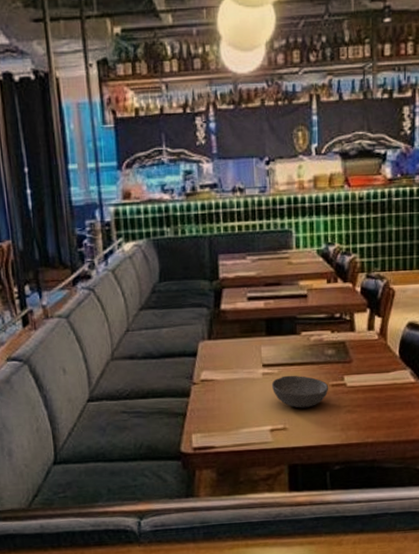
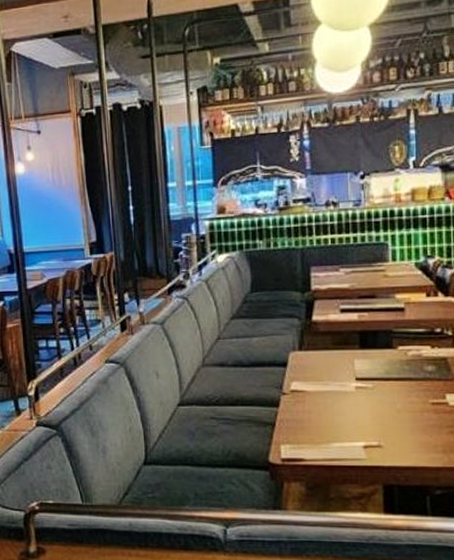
soup bowl: present [271,375,329,408] -> none [365,390,429,426]

